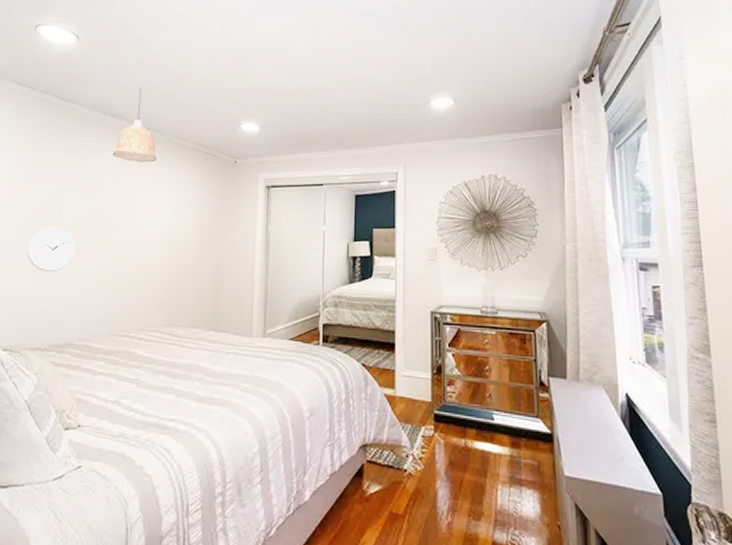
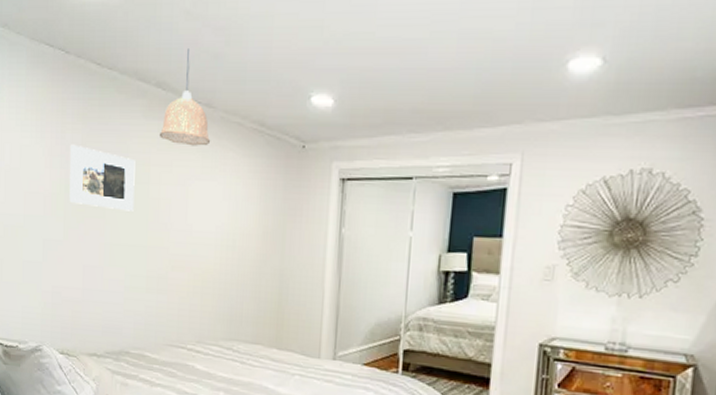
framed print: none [25,162,90,217] -> present [69,144,136,211]
wall clock: present [27,227,75,273] -> none [74,221,124,273]

